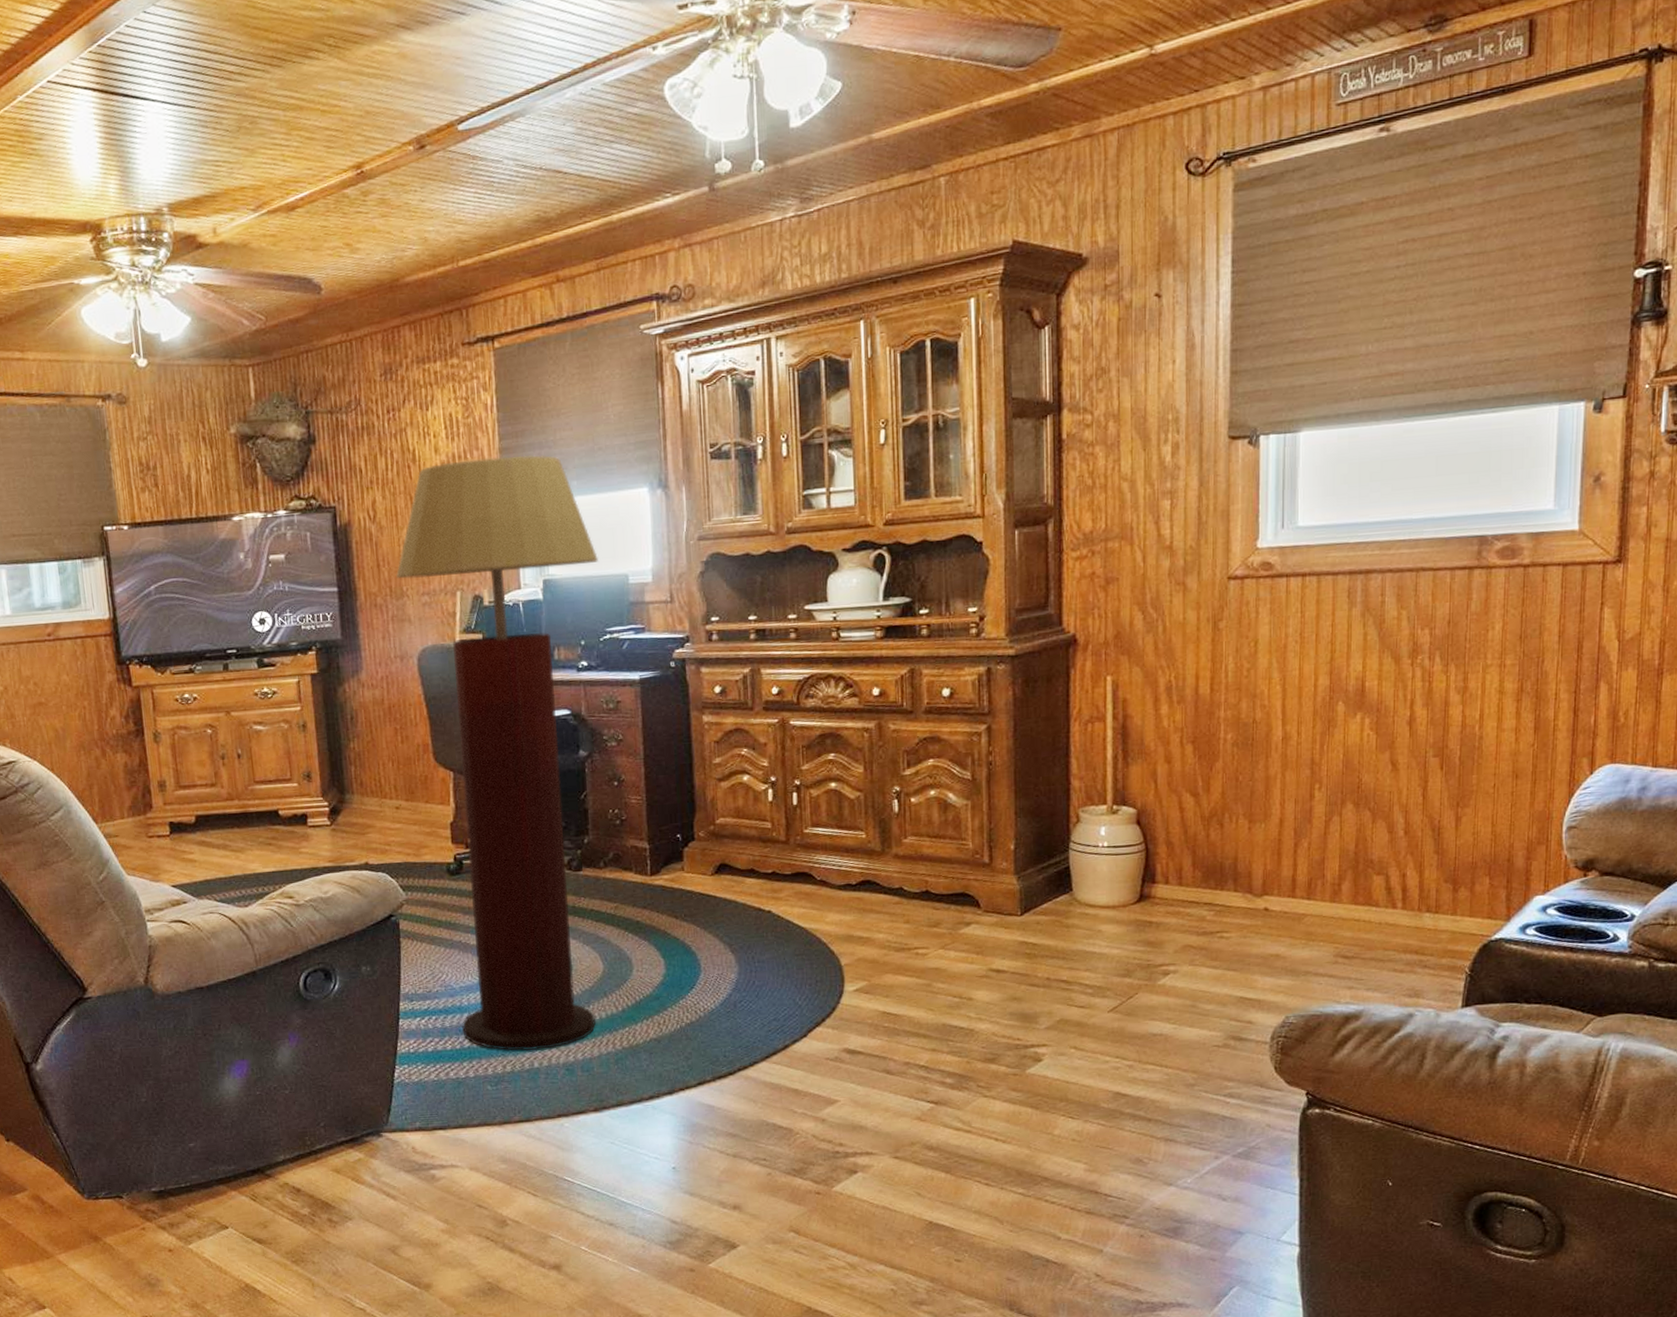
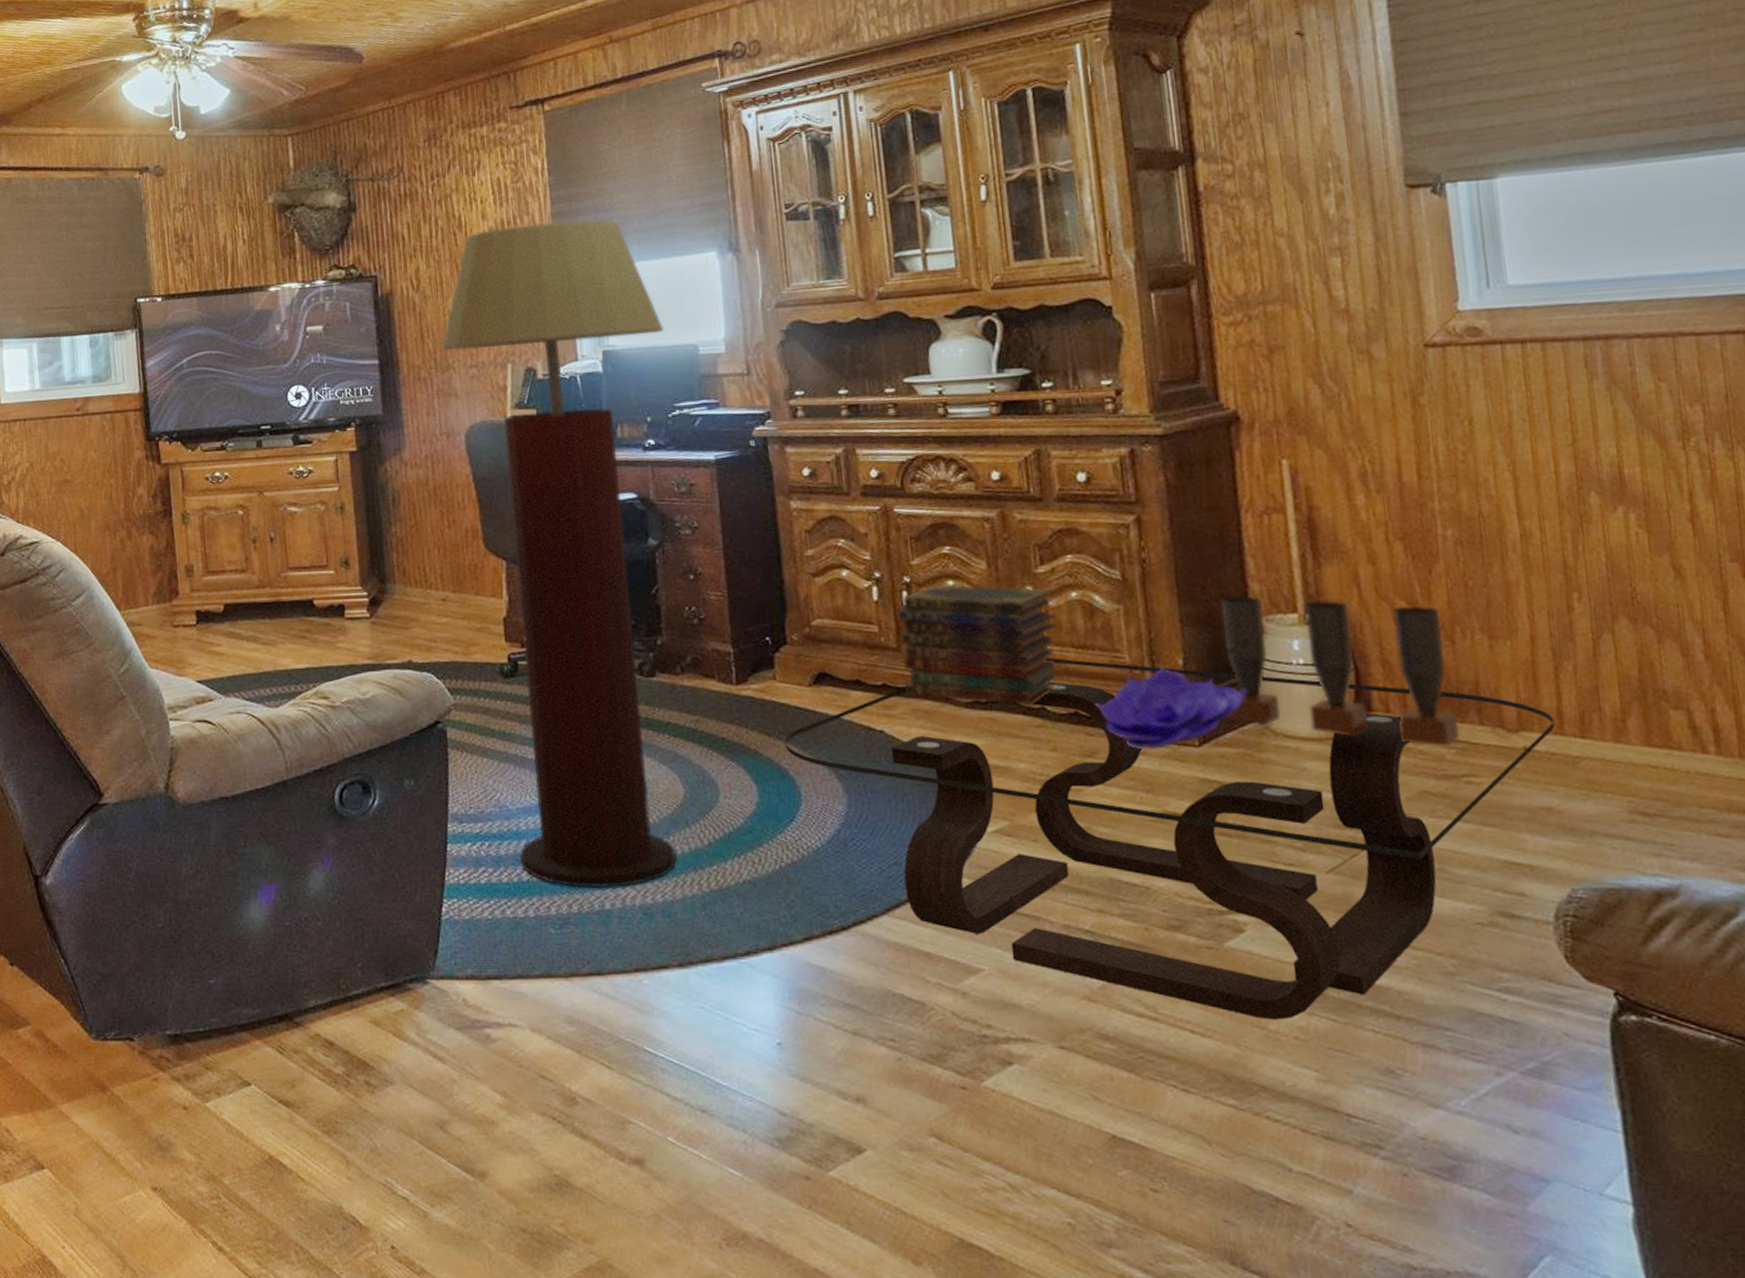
coffee table: none [689,845,1289,1128] -> present [785,657,1555,1020]
book stack: none [788,786,916,887] -> present [897,585,1058,706]
decorative bowl: none [942,850,1063,920] -> present [1095,665,1249,751]
candle: none [1044,791,1219,910] -> present [1220,596,1459,747]

